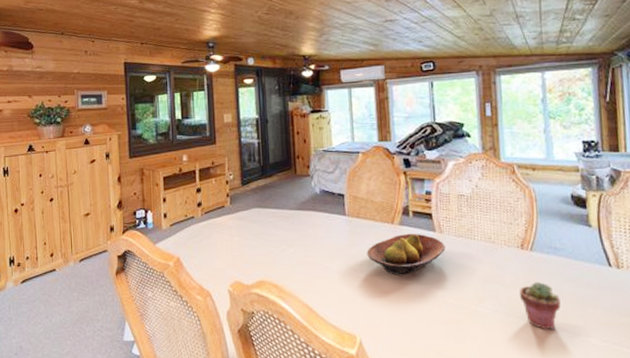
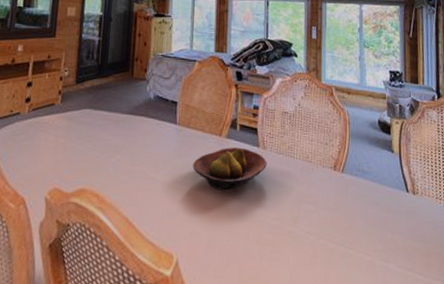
potted succulent: present [520,282,561,330] -> none [330,204,365,255]

